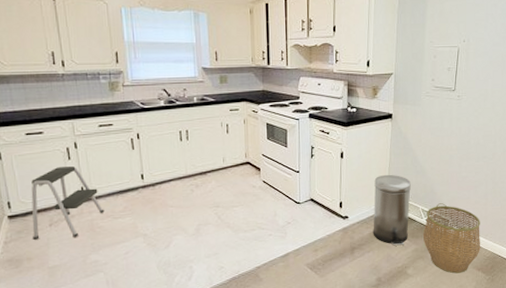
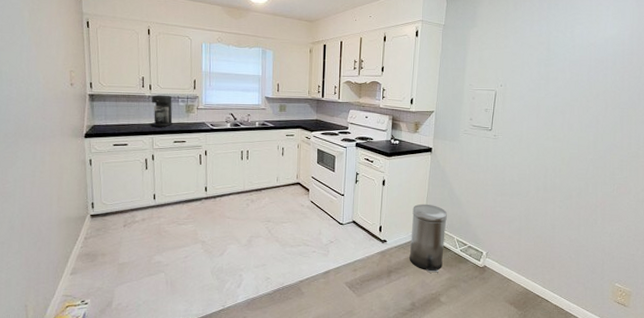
step stool: present [31,166,105,240] -> none [109,175,171,238]
coffee maker: none [65,72,95,110] -> present [150,95,173,127]
basket: present [422,203,481,274] -> none [456,235,514,306]

